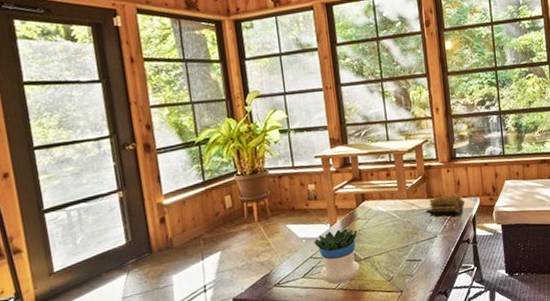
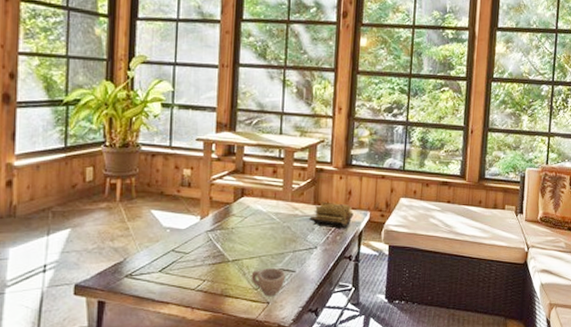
flowerpot: present [314,228,360,284] -> none [179,224,230,285]
cup: none [383,259,414,286] -> present [251,267,286,297]

